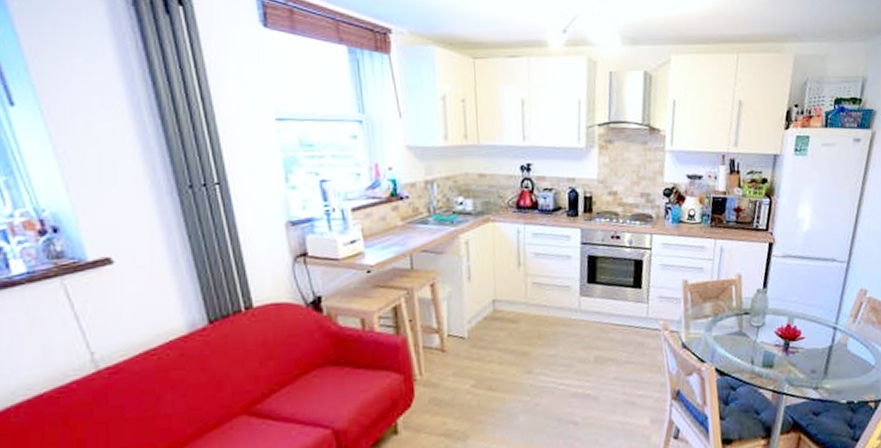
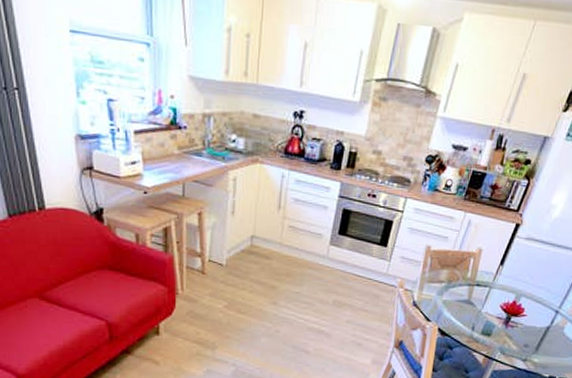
vase: present [749,288,770,327] -> none [480,265,504,299]

